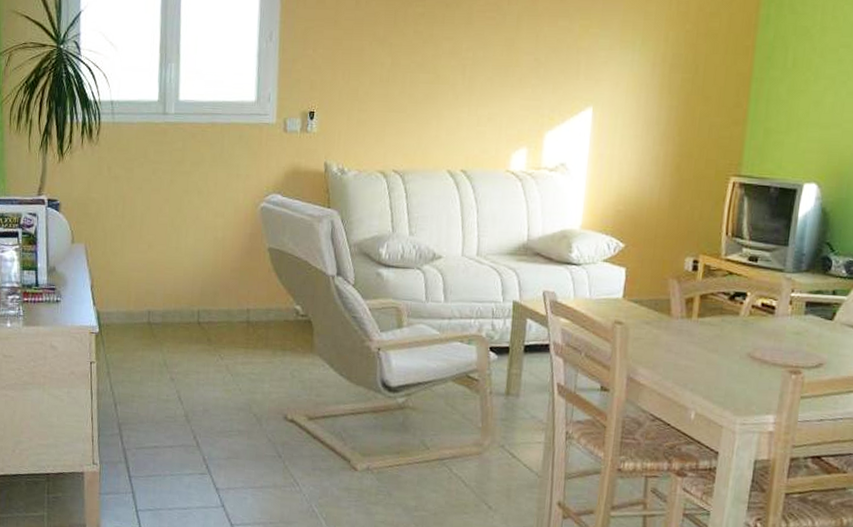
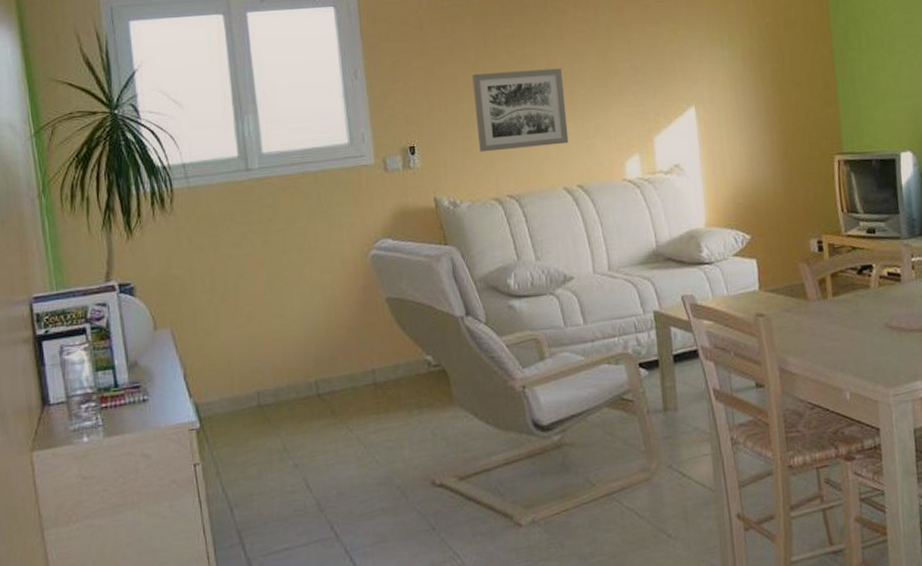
wall art: none [374,49,465,129] -> present [472,68,569,153]

